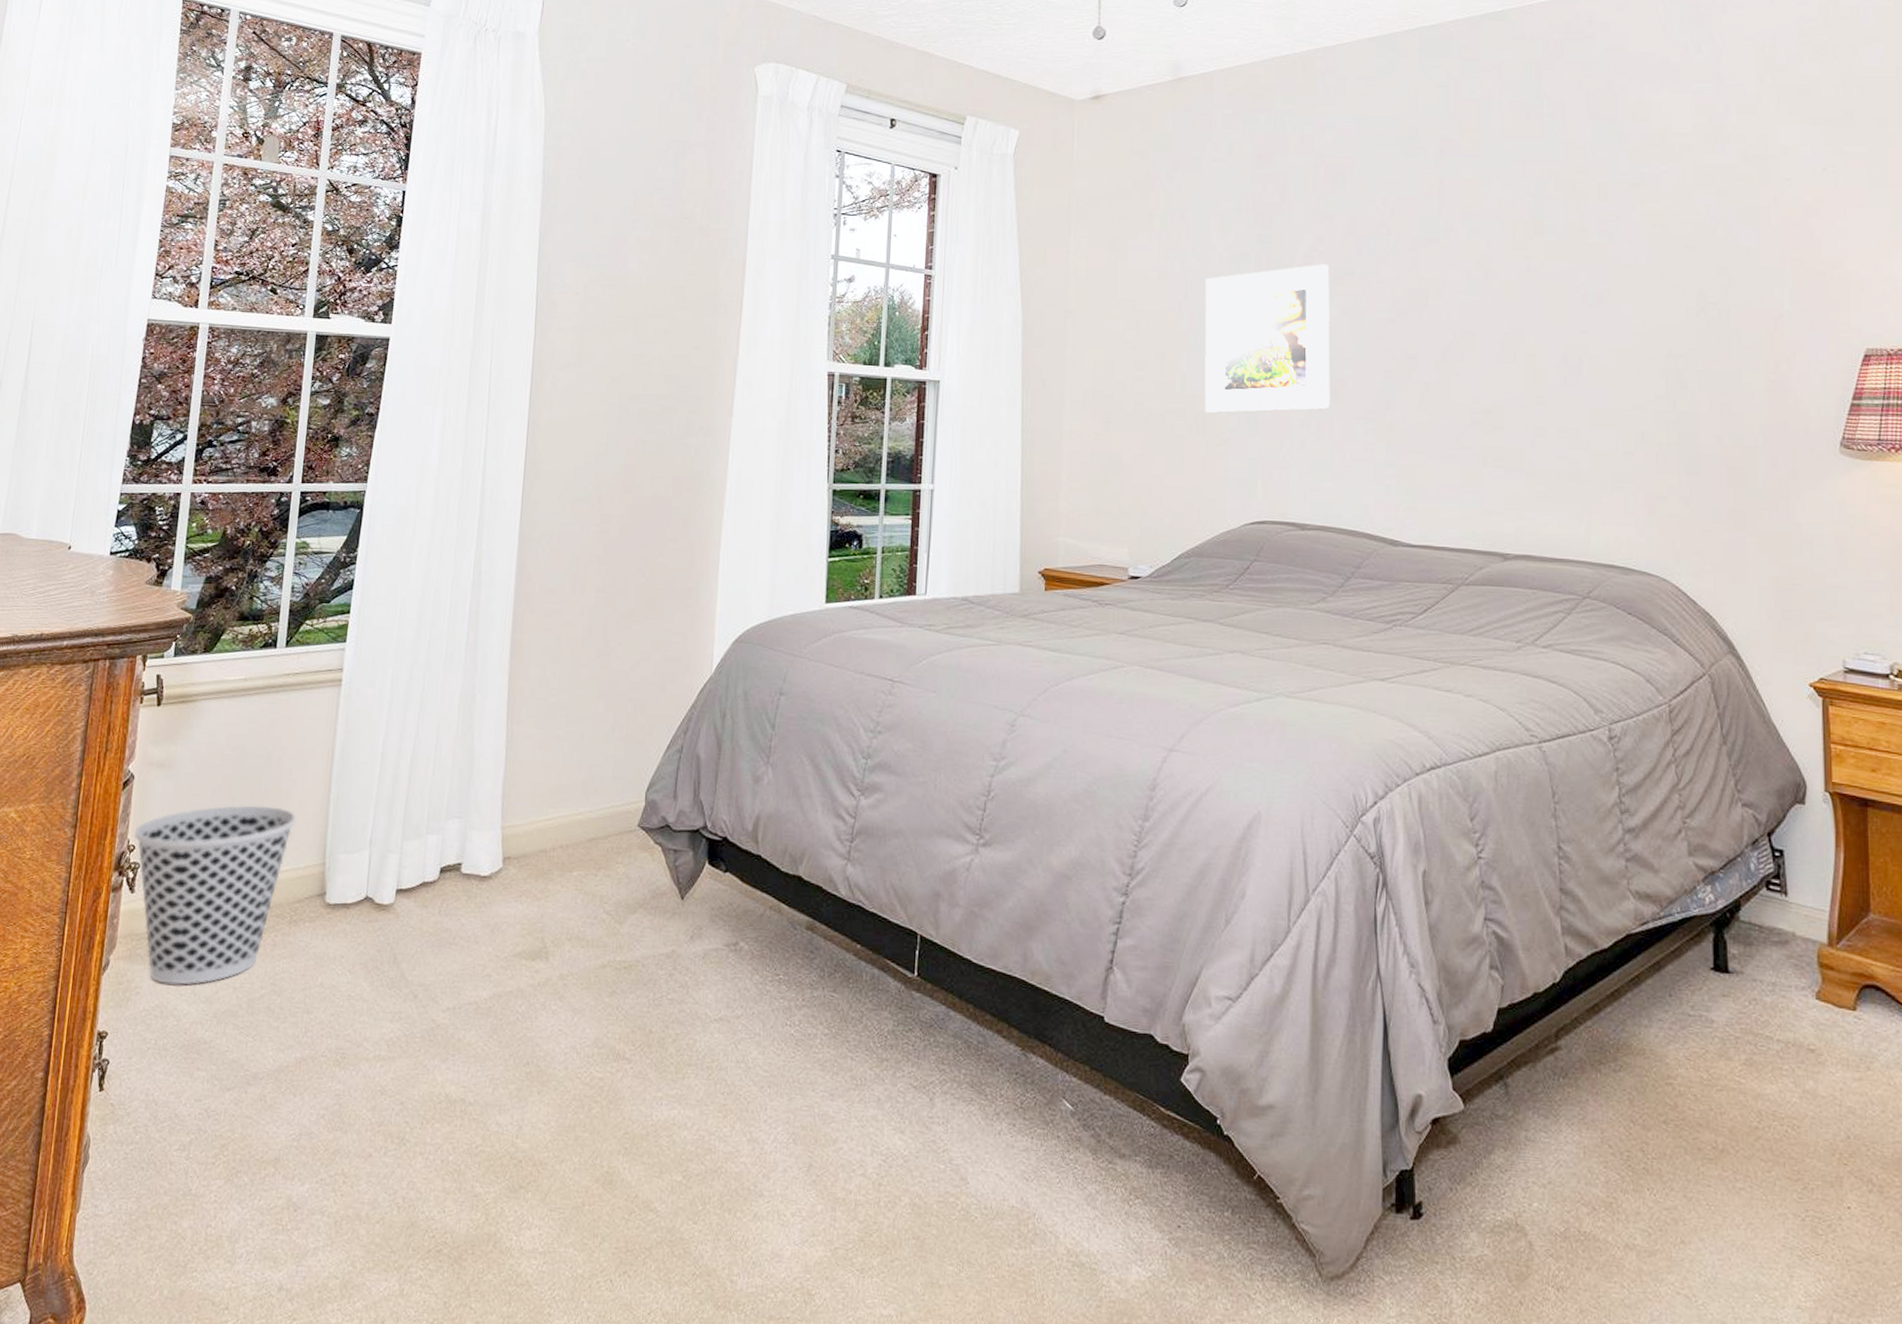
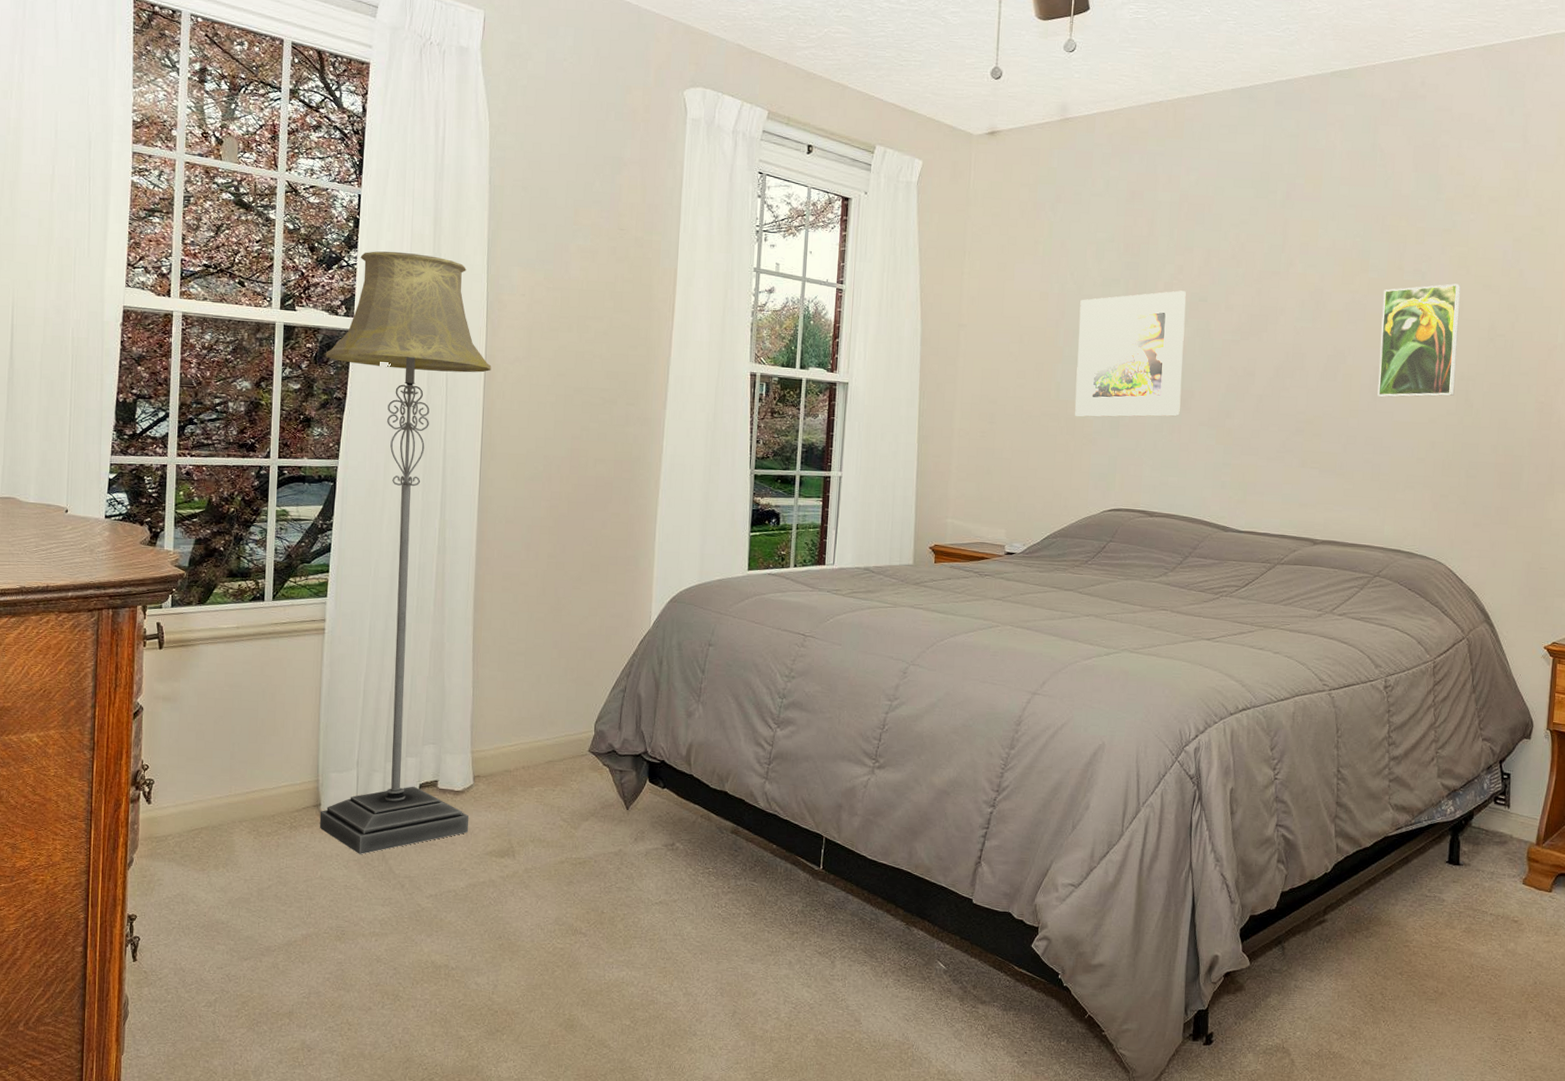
wastebasket: present [134,805,297,985] -> none [147,732,291,878]
floor lamp: none [323,250,539,956] -> present [319,251,492,854]
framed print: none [1565,245,1663,380] -> present [1377,283,1461,397]

